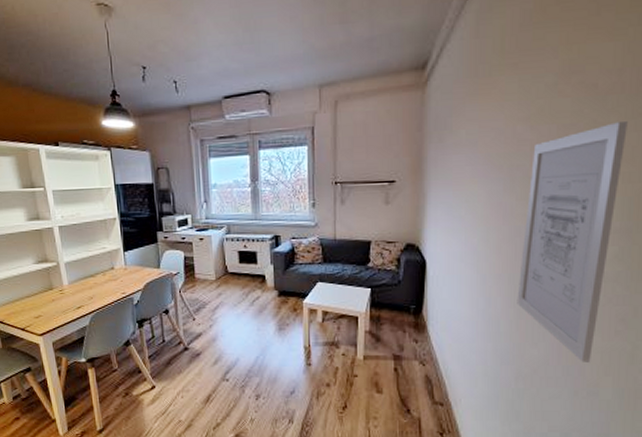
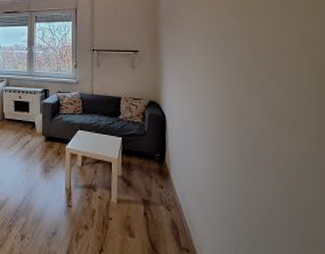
wall art: present [517,120,628,362] -> none [239,16,311,213]

